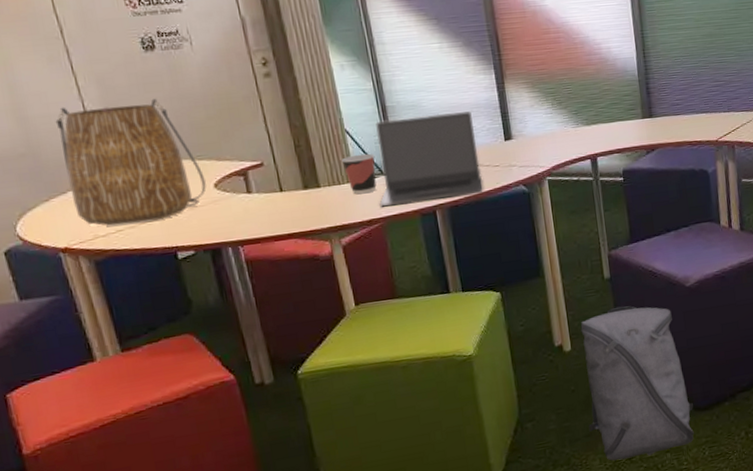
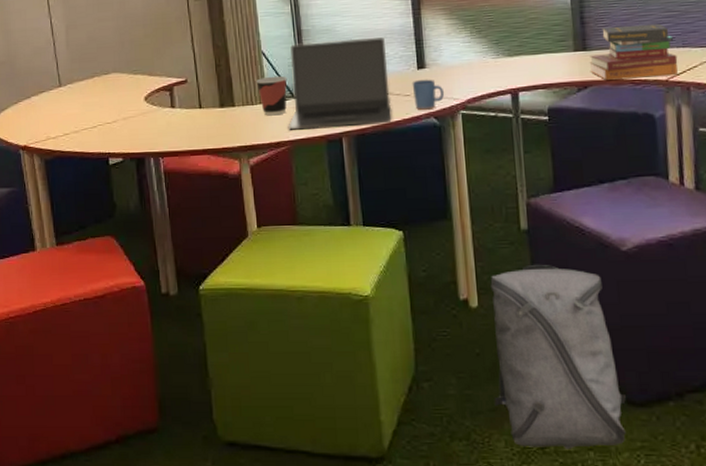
tote bag: present [55,98,206,226] -> none [29,17,138,129]
mug: none [500,149,532,179] -> present [412,79,445,110]
books: none [655,92,725,143] -> present [589,23,678,80]

